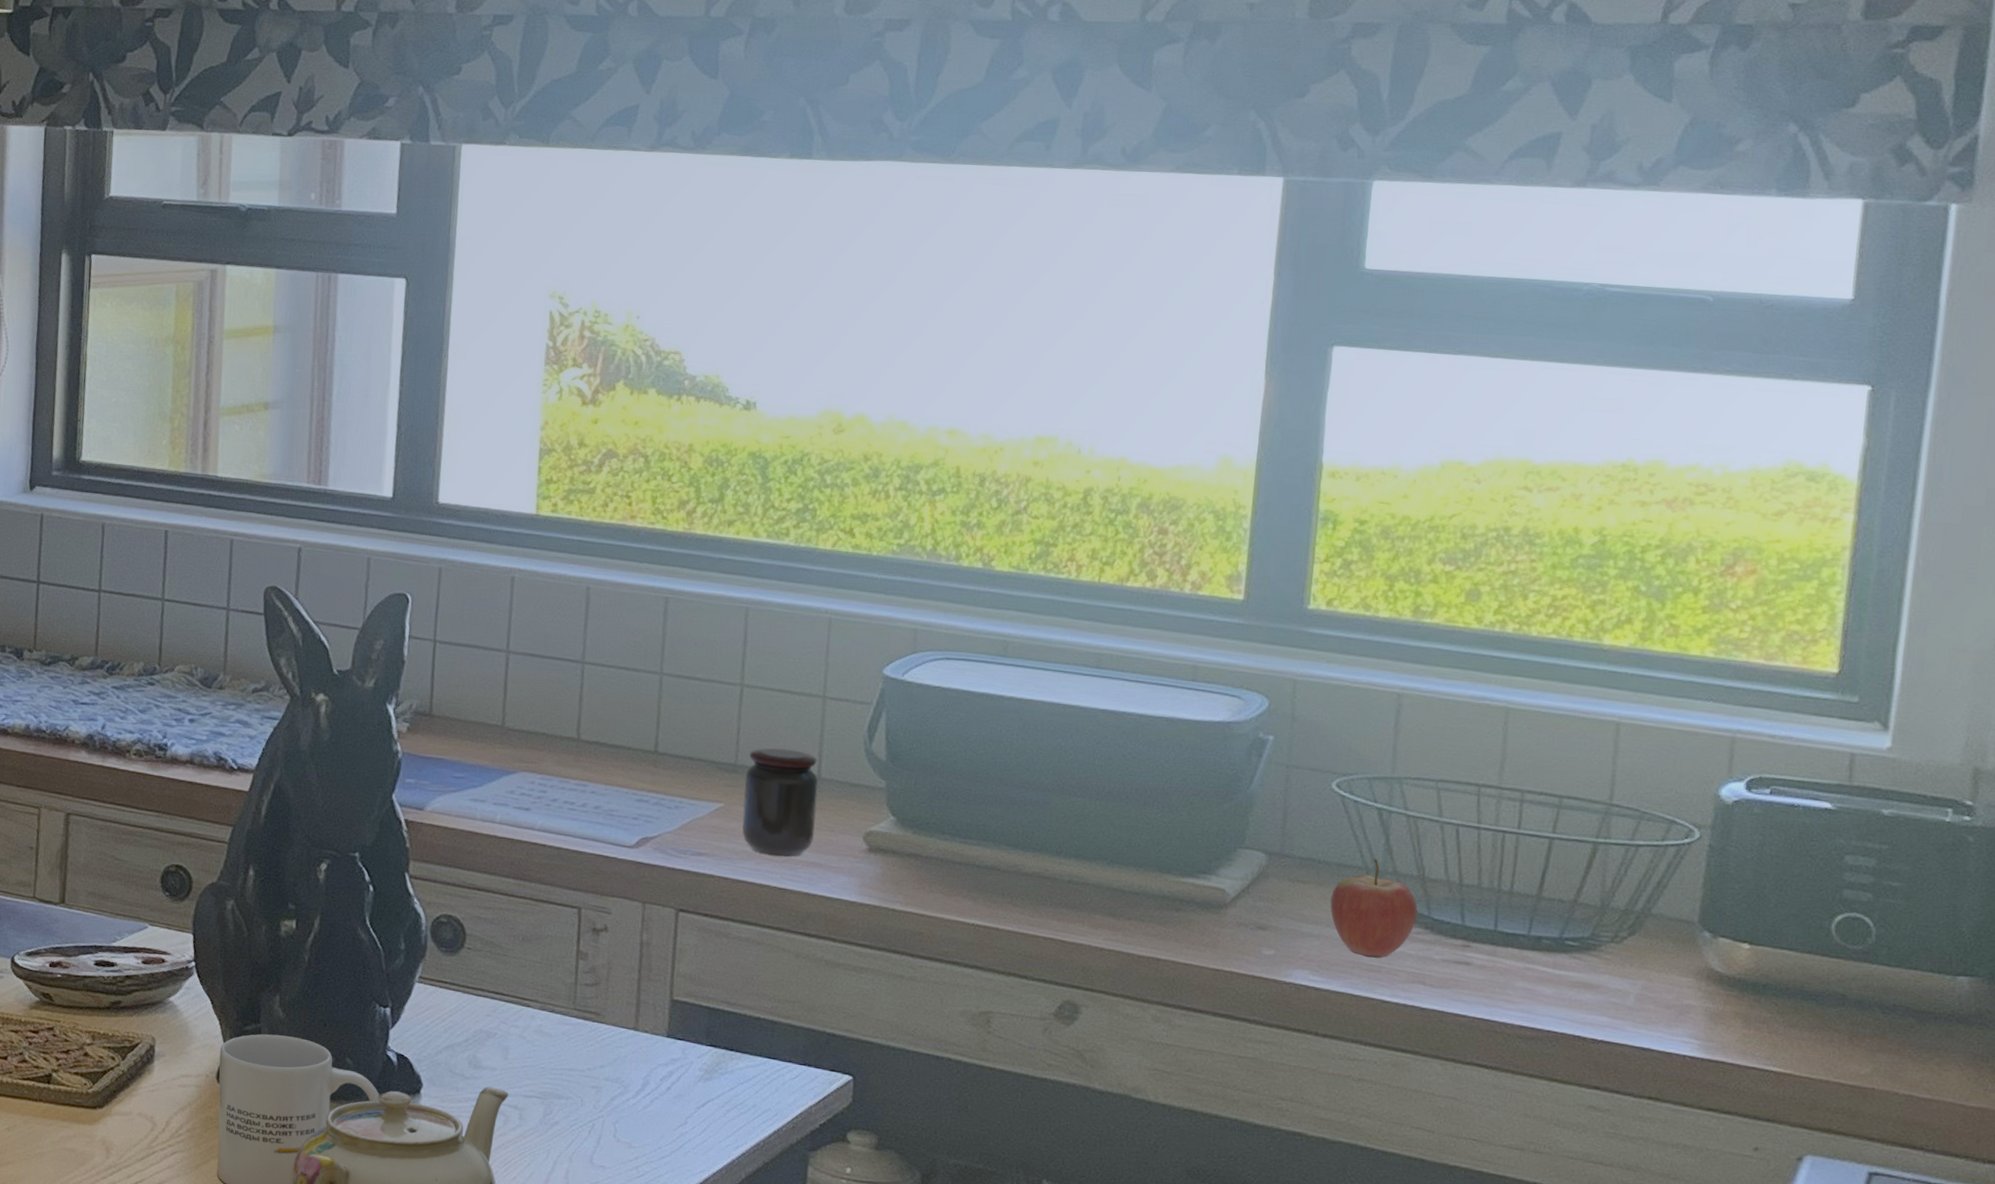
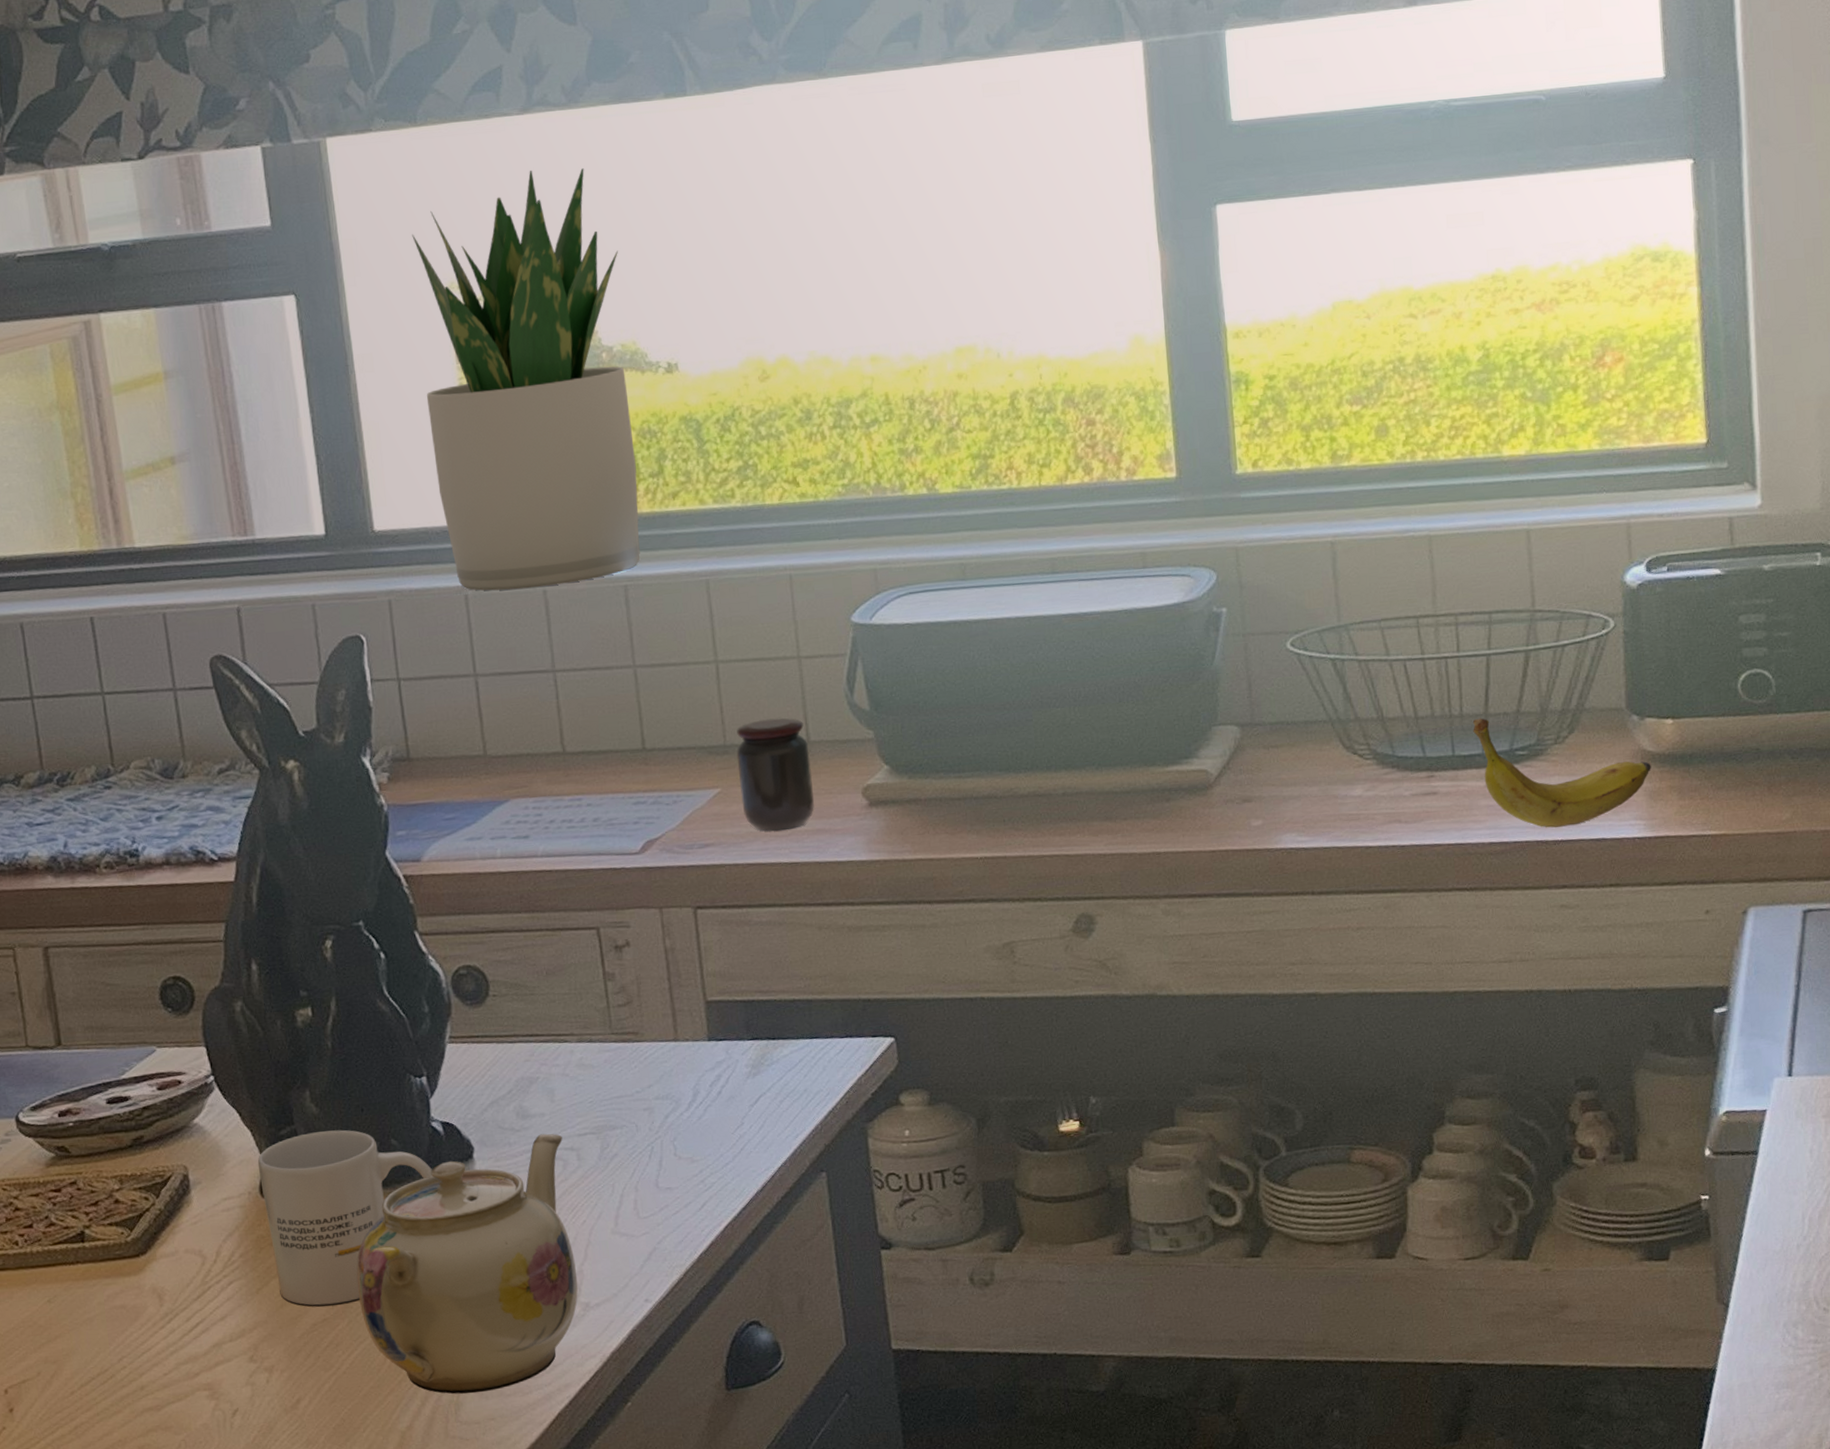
planter: none [505,203,718,586] -> present [412,168,640,591]
fruit: present [1330,859,1418,958] -> none [1303,709,1383,808]
banana: none [1521,899,1717,1028] -> present [1472,718,1651,828]

